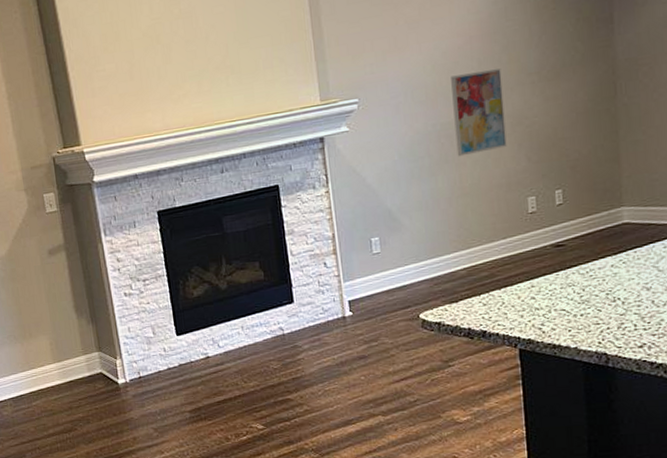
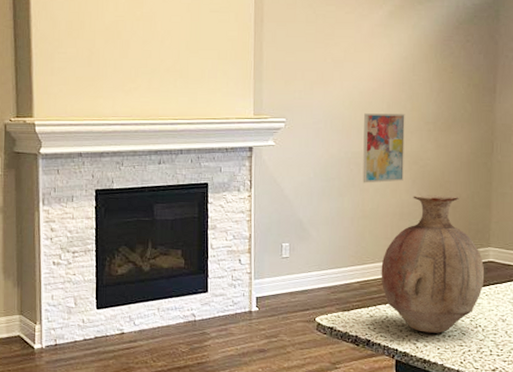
vase: none [490,153,620,315] -> present [381,195,485,333]

